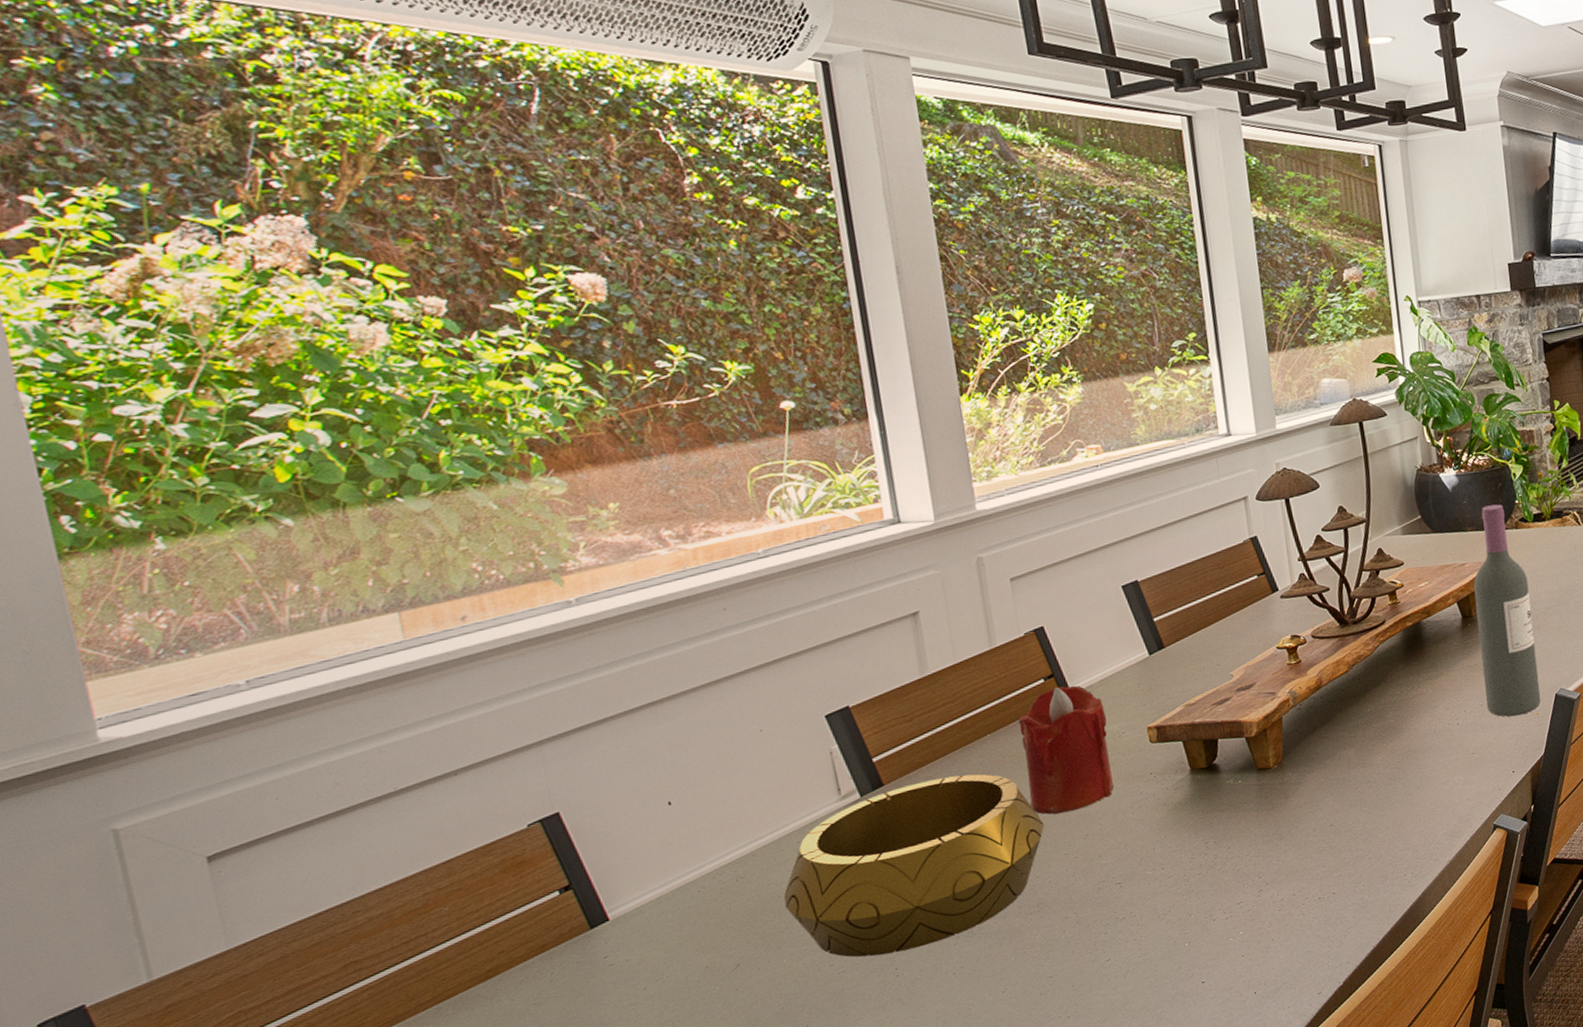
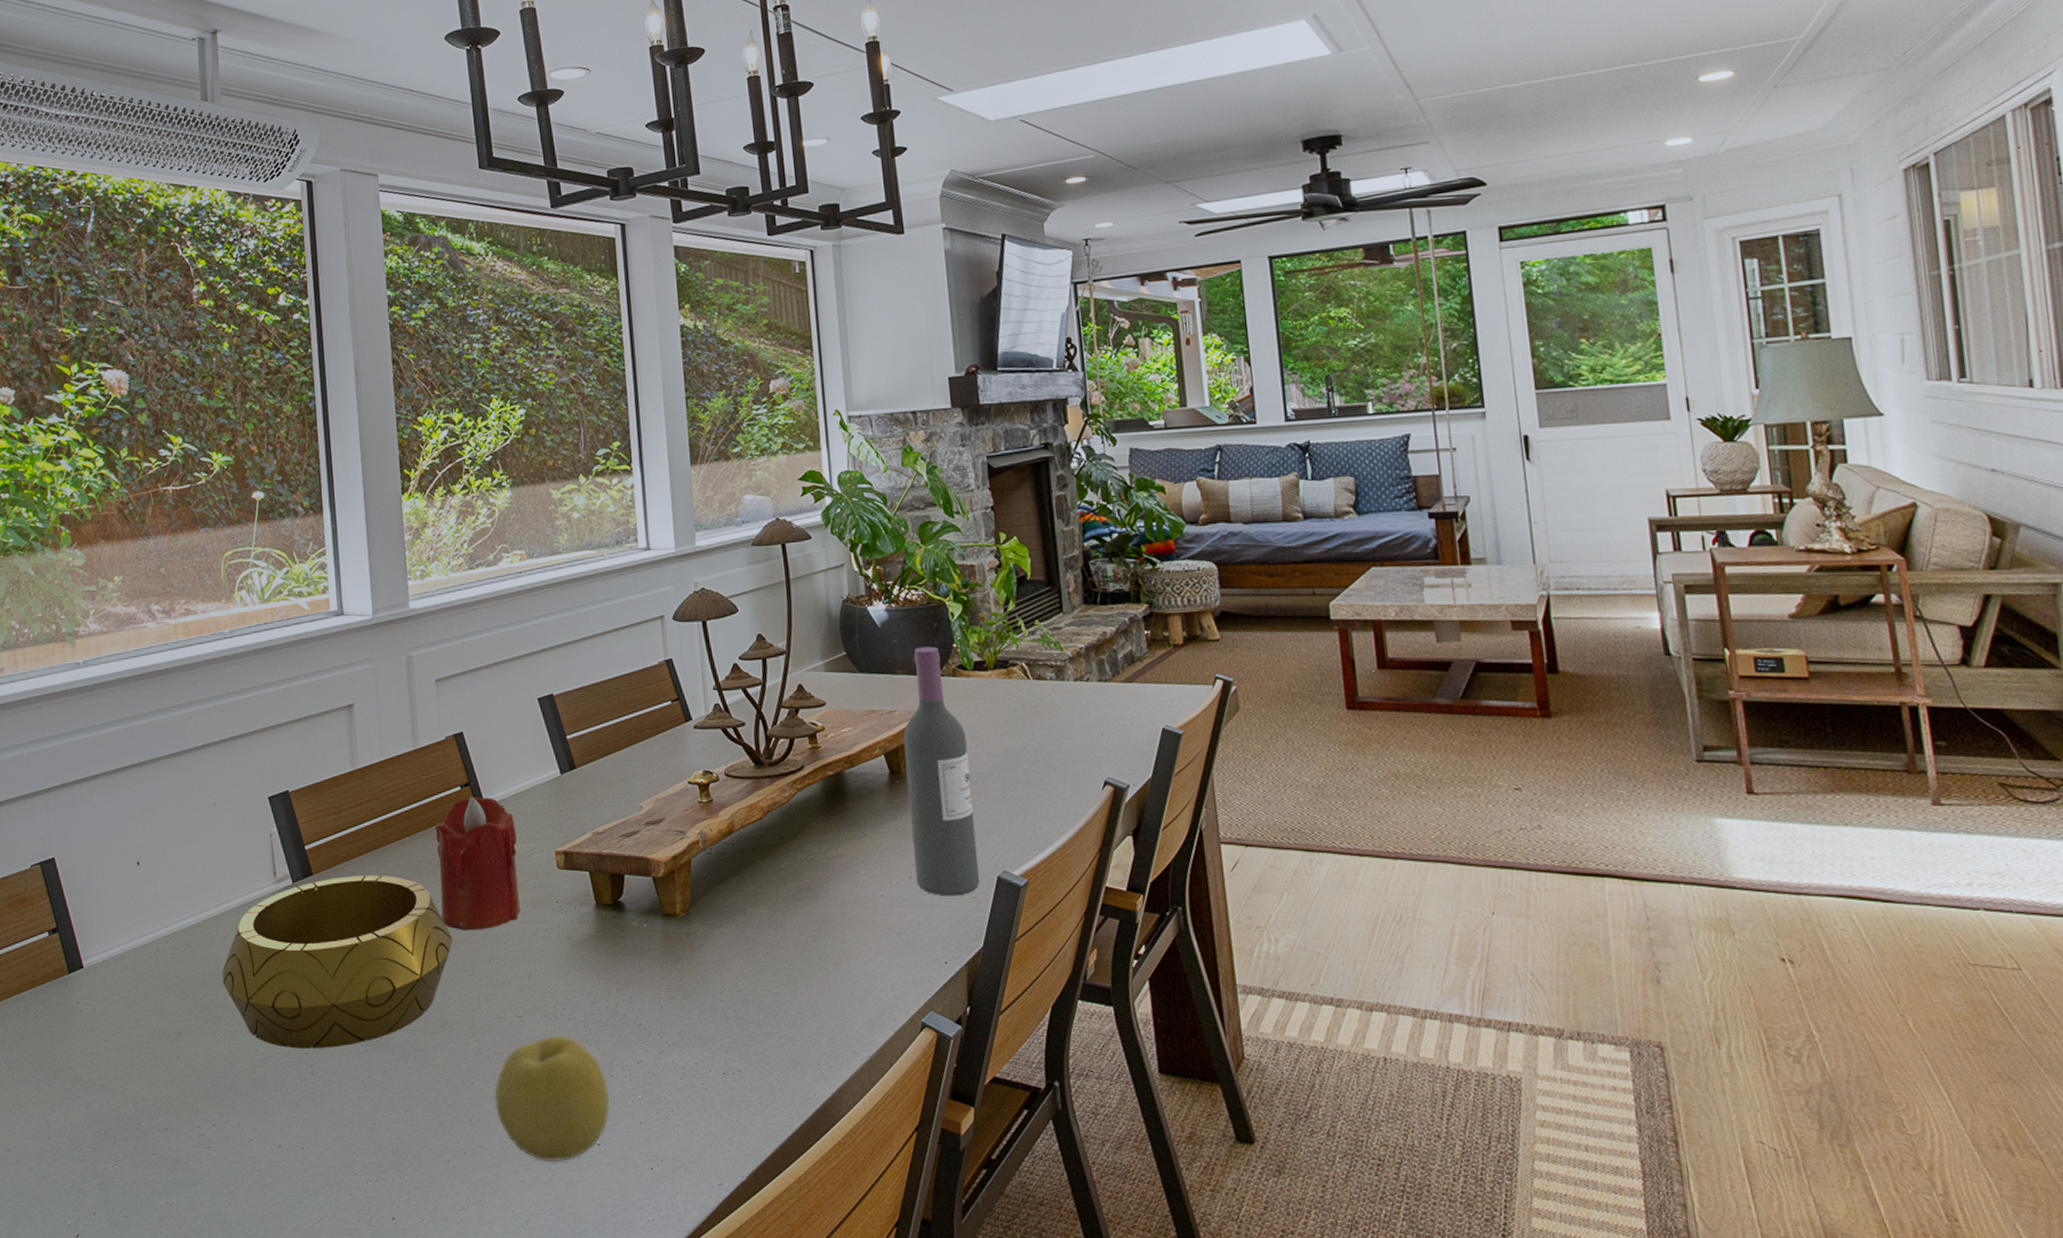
fruit: none [1096,892,1213,1008] -> present [495,1035,610,1163]

